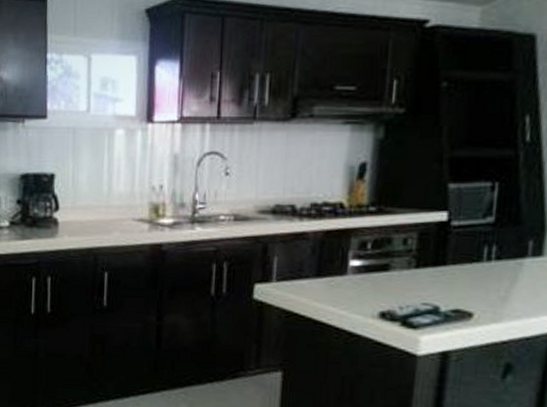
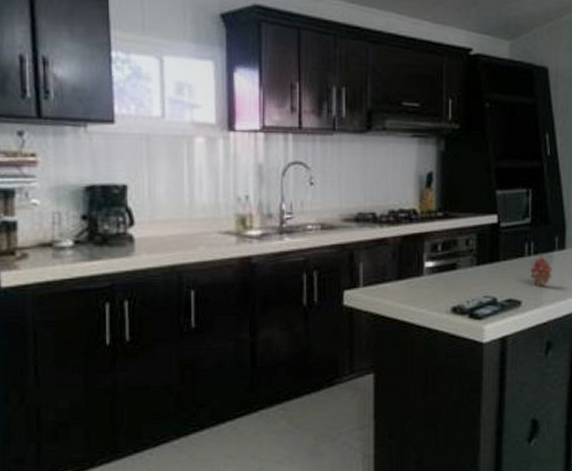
fruit: none [486,258,522,300] -> present [529,253,553,288]

